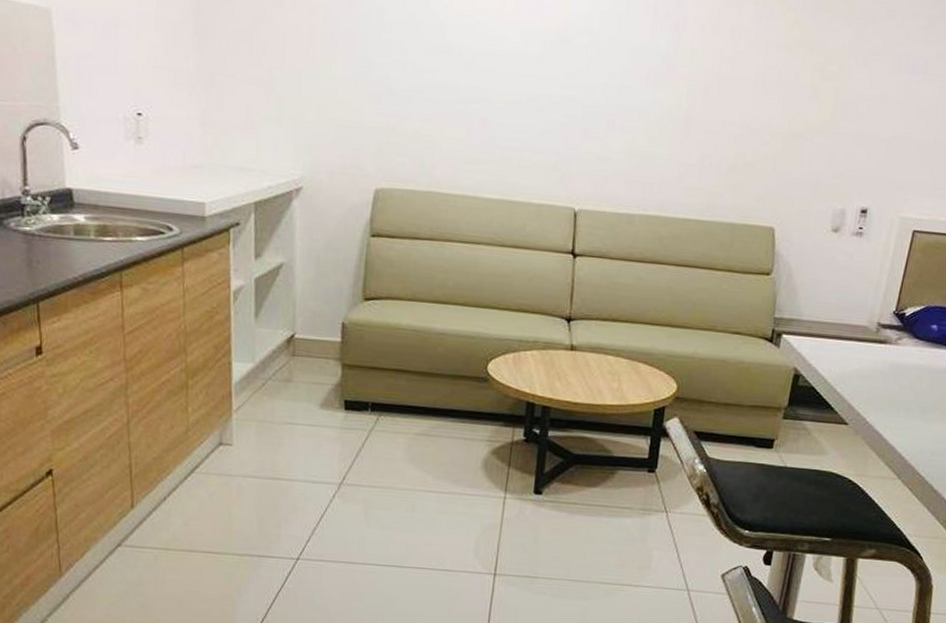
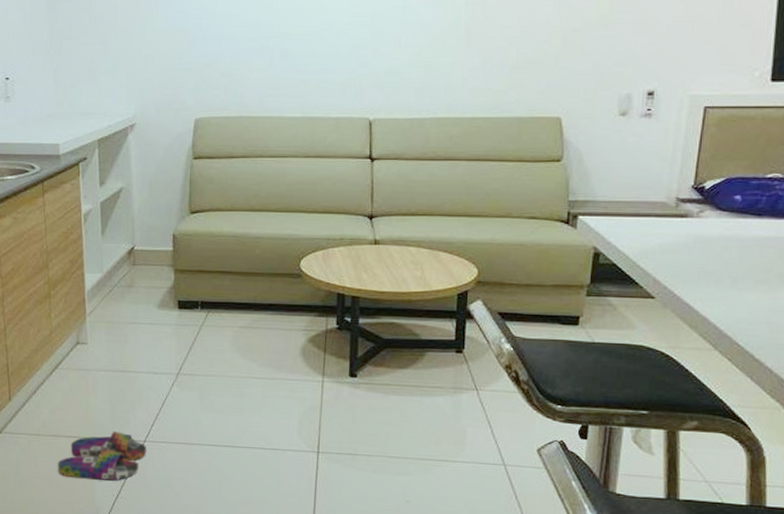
slippers: none [190,547,300,603] -> present [57,431,146,481]

